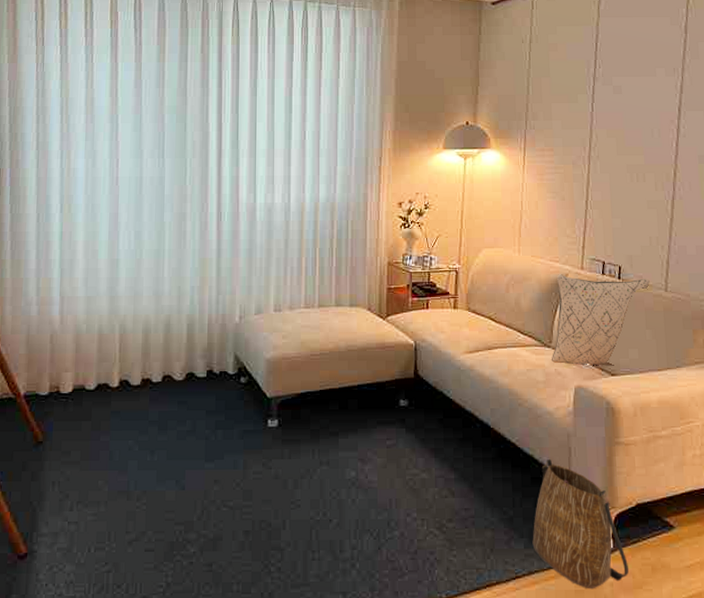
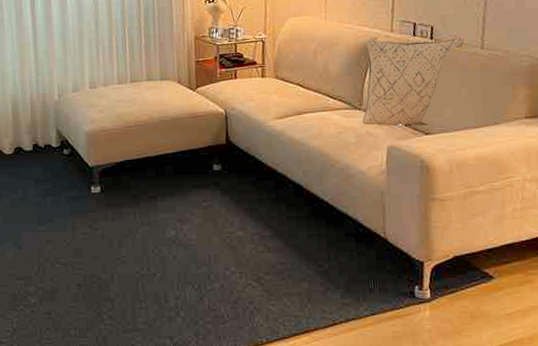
tote bag: present [532,458,629,590] -> none [348,215,447,335]

